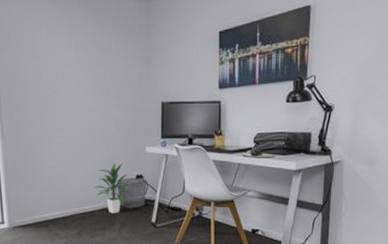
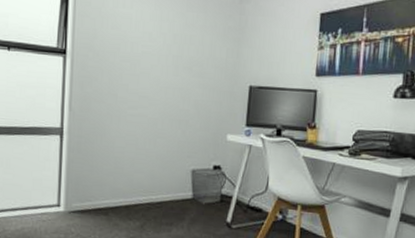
indoor plant: present [93,163,131,213] -> none [163,149,207,207]

